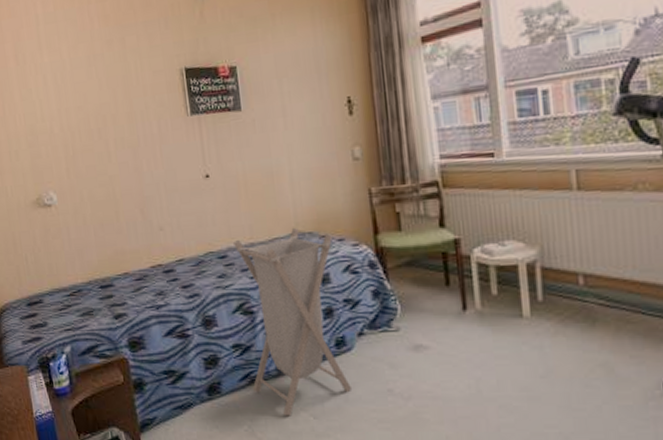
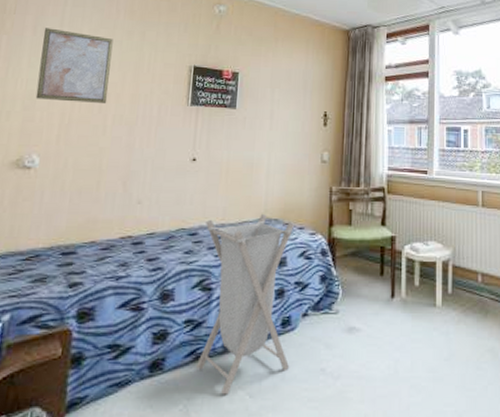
wall art: none [24,52,105,134] -> present [35,28,113,103]

